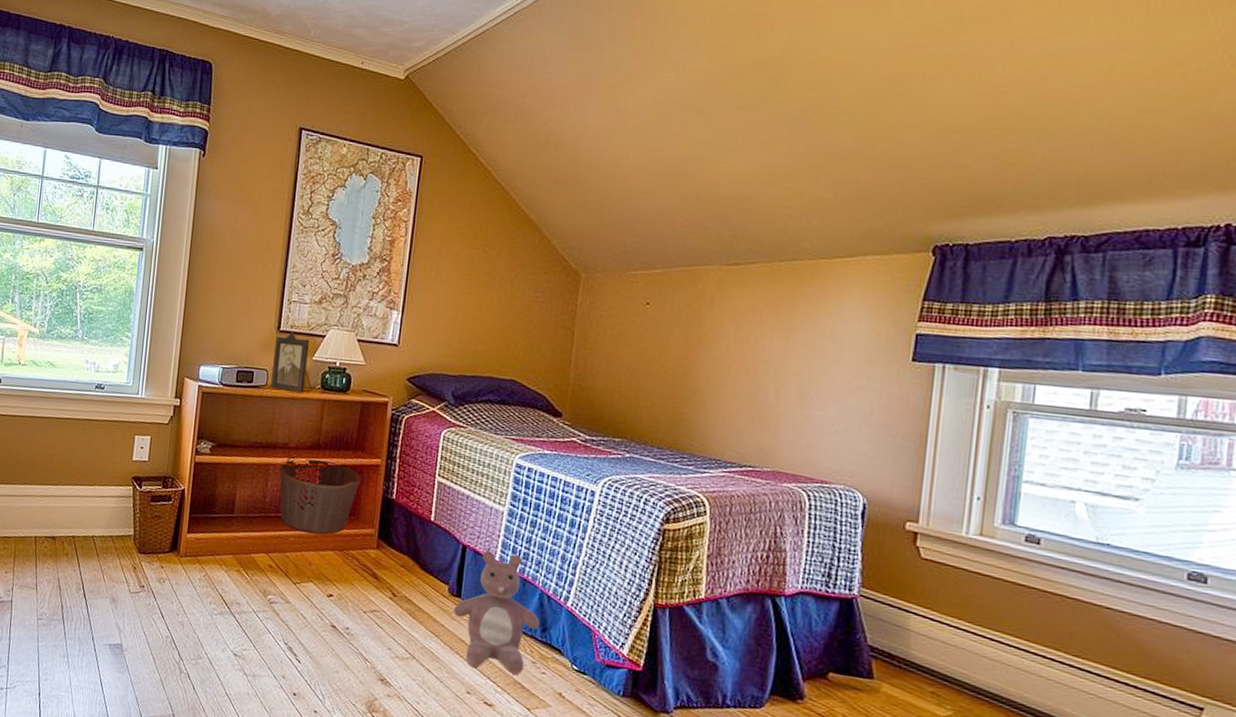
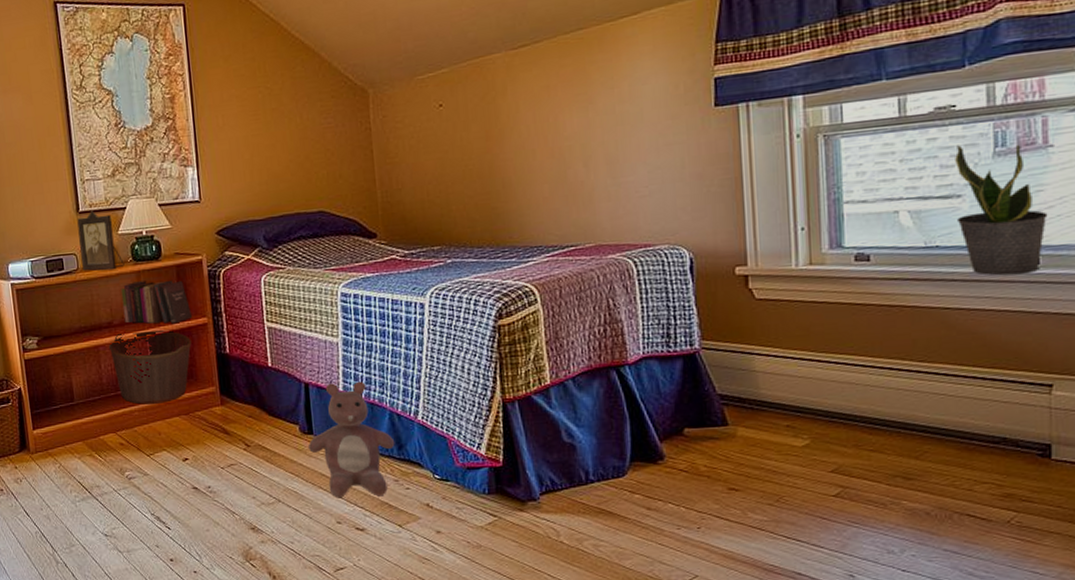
books: none [300,409,367,459] -> present [121,280,192,324]
potted plant: none [1132,449,1222,592] -> present [955,143,1048,276]

